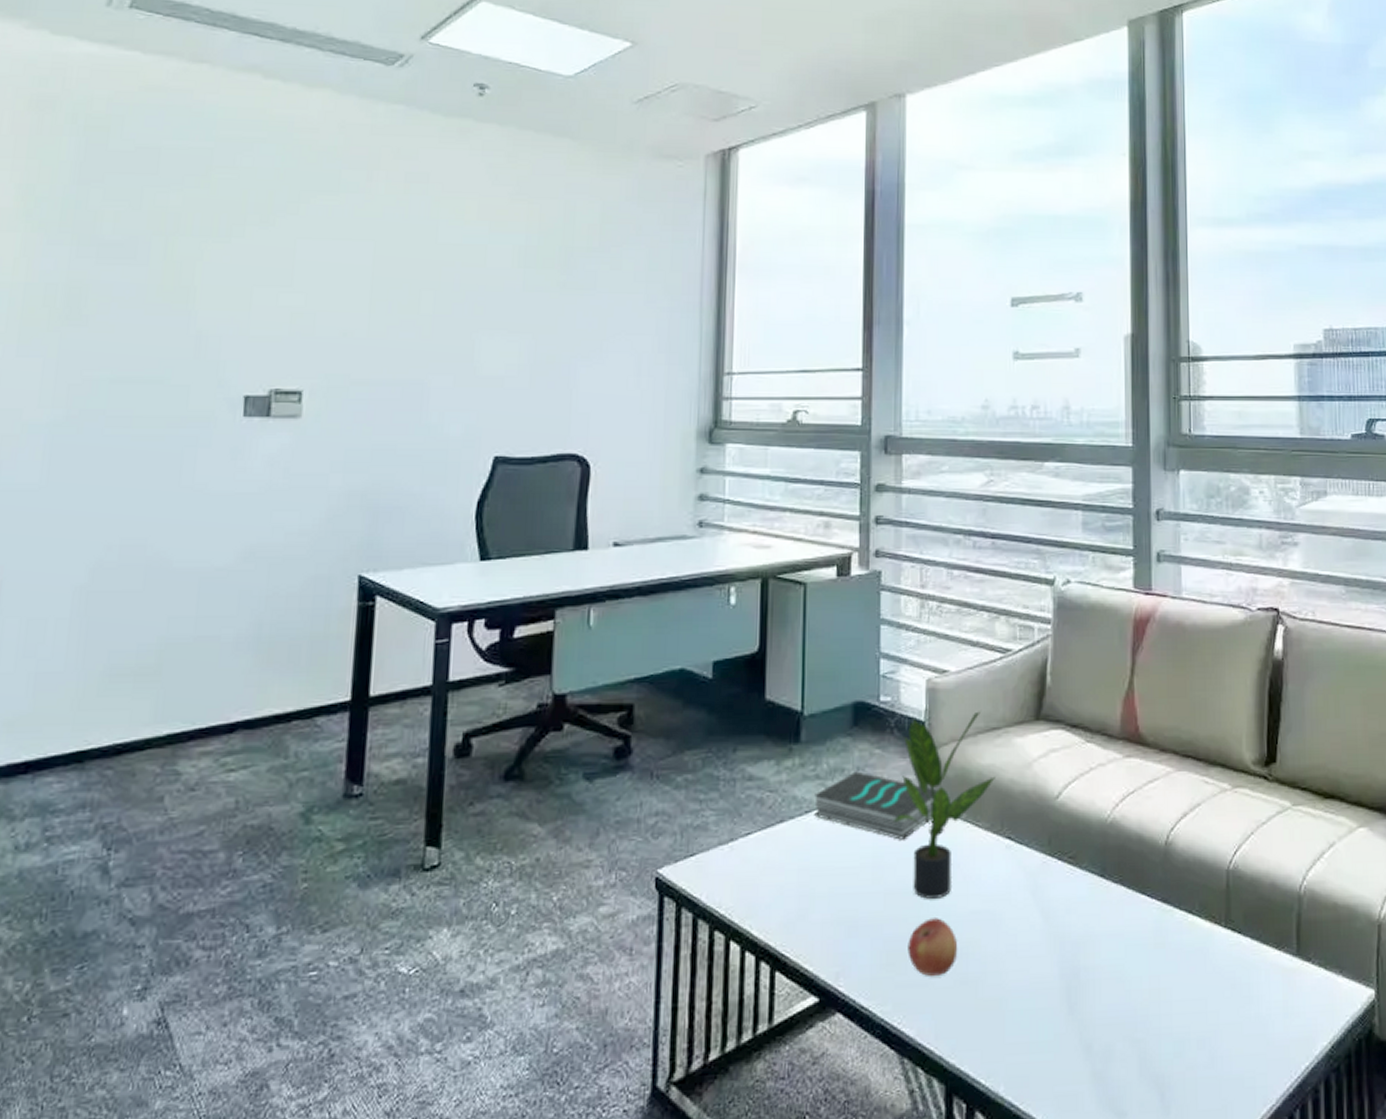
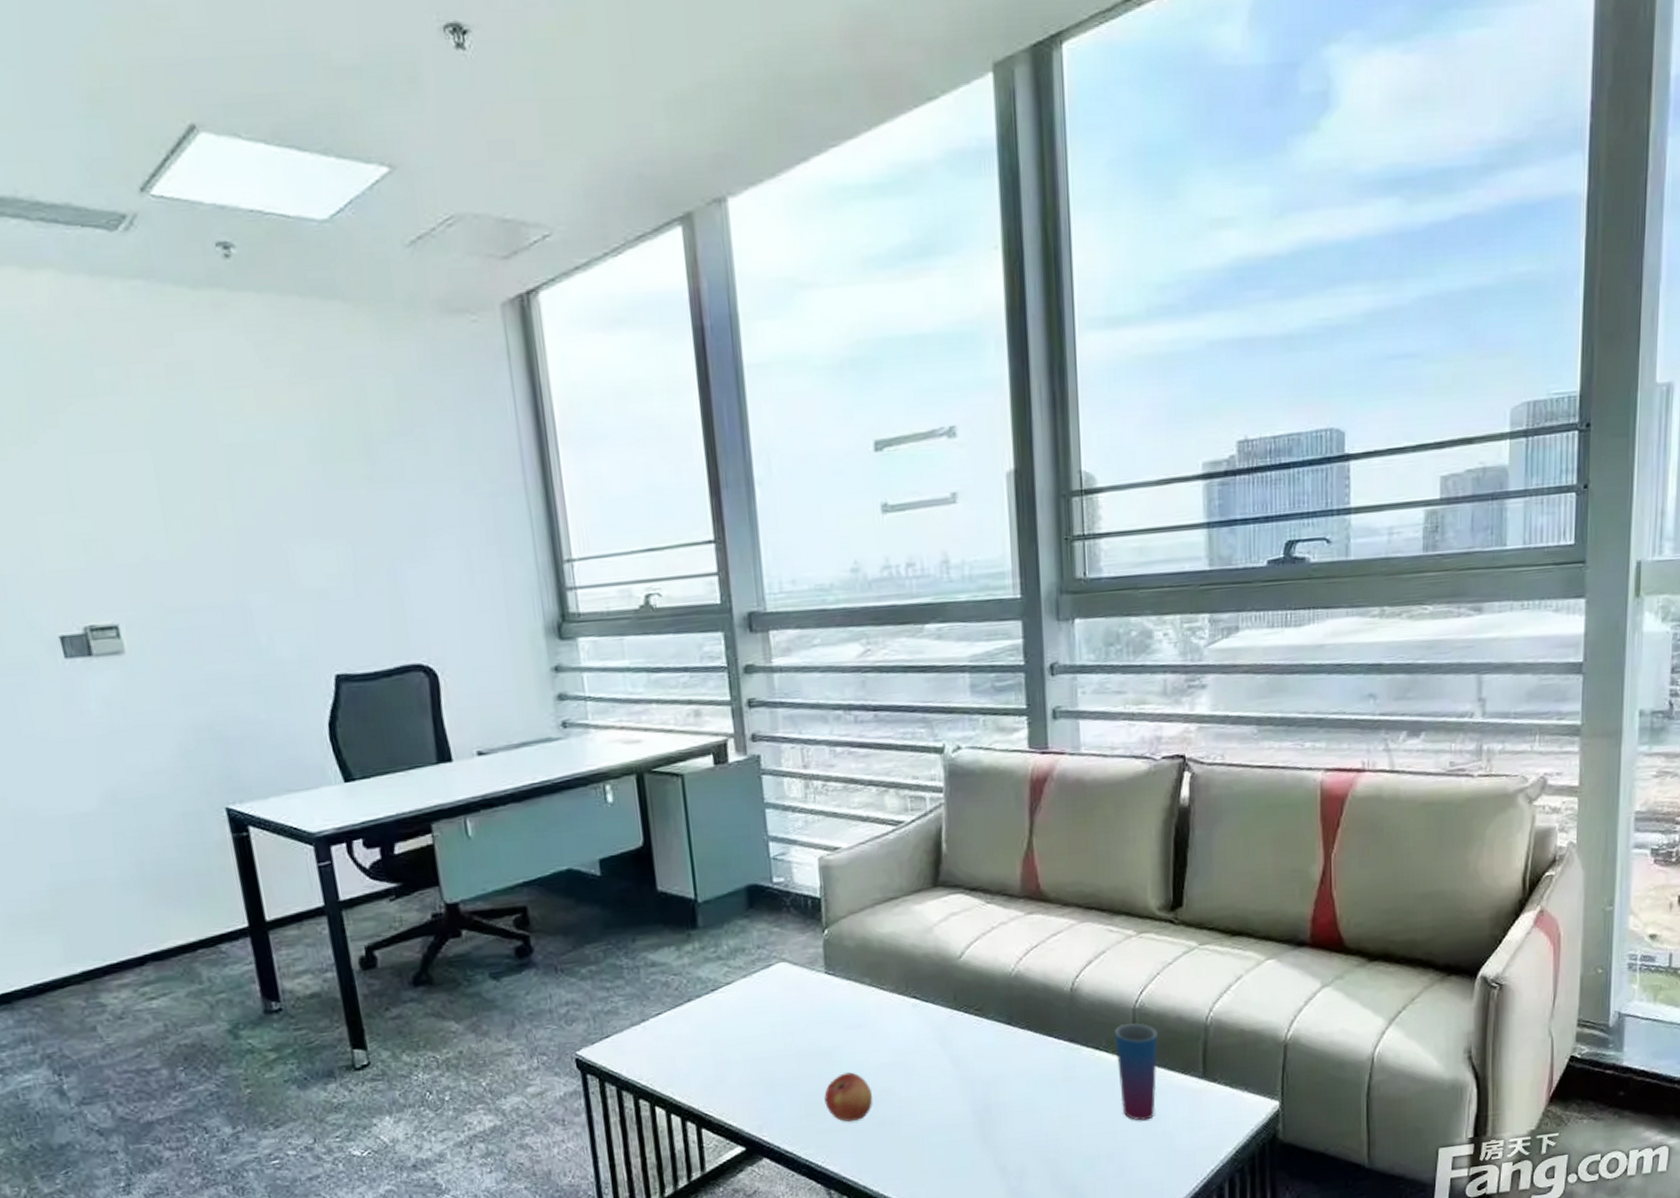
book: present [815,771,937,840] -> none [718,949,839,1008]
potted plant: present [894,711,995,899] -> none [799,883,896,1057]
cup: none [1208,886,1252,1001] -> present [1114,1023,1158,1121]

